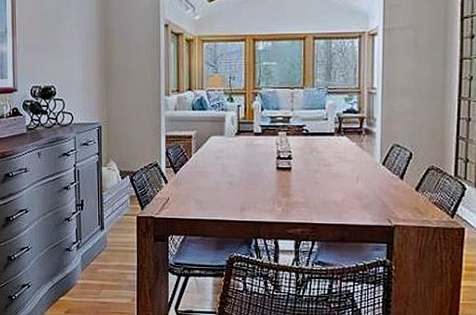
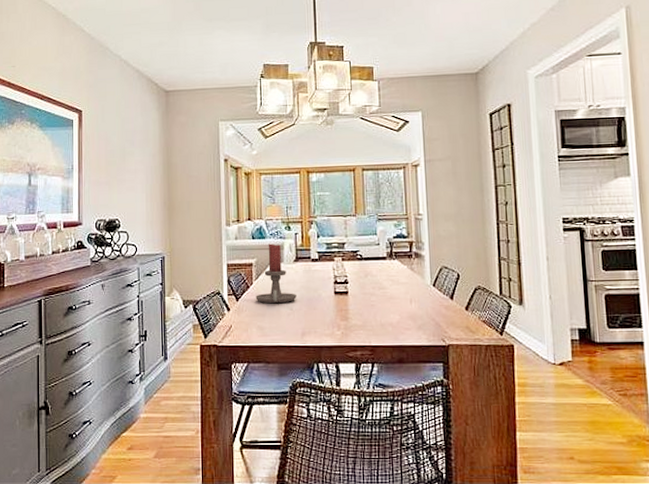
candle holder: none [194,115,237,178] -> present [255,243,297,304]

